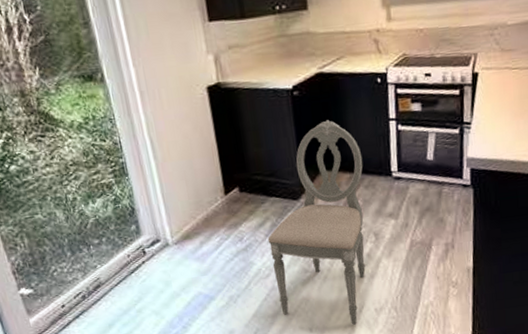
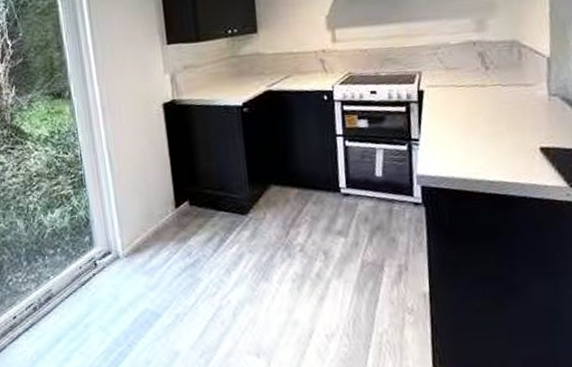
dining chair: present [267,120,365,325] -> none [216,135,315,352]

